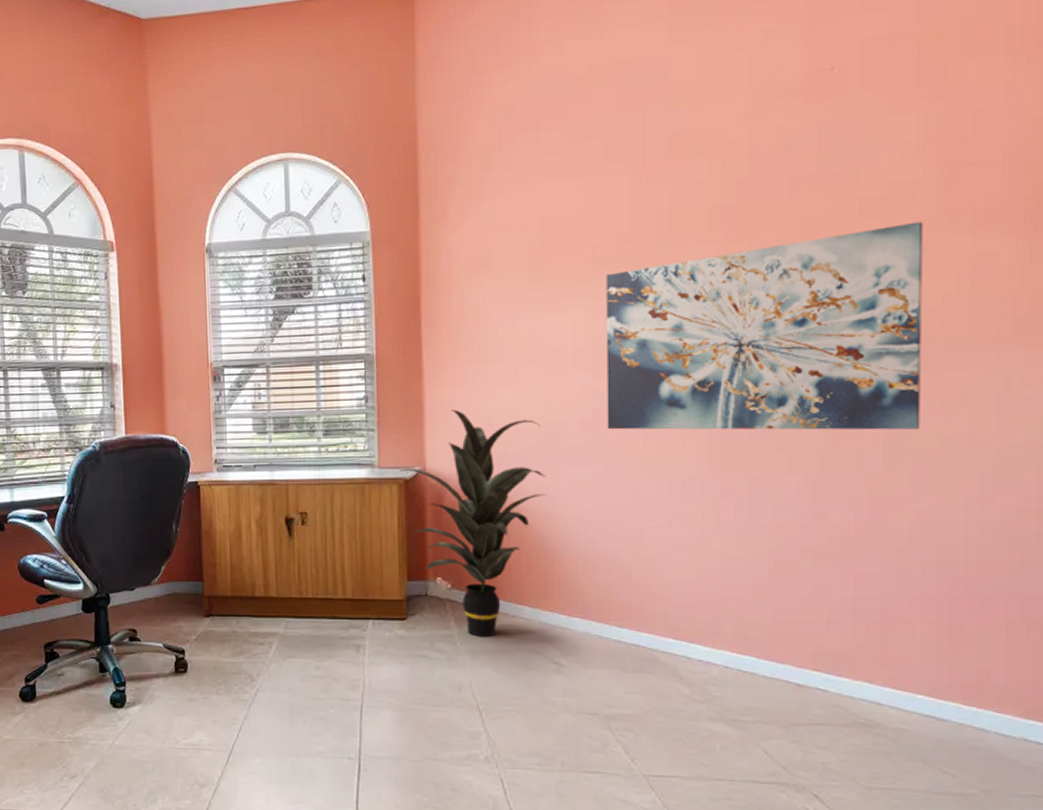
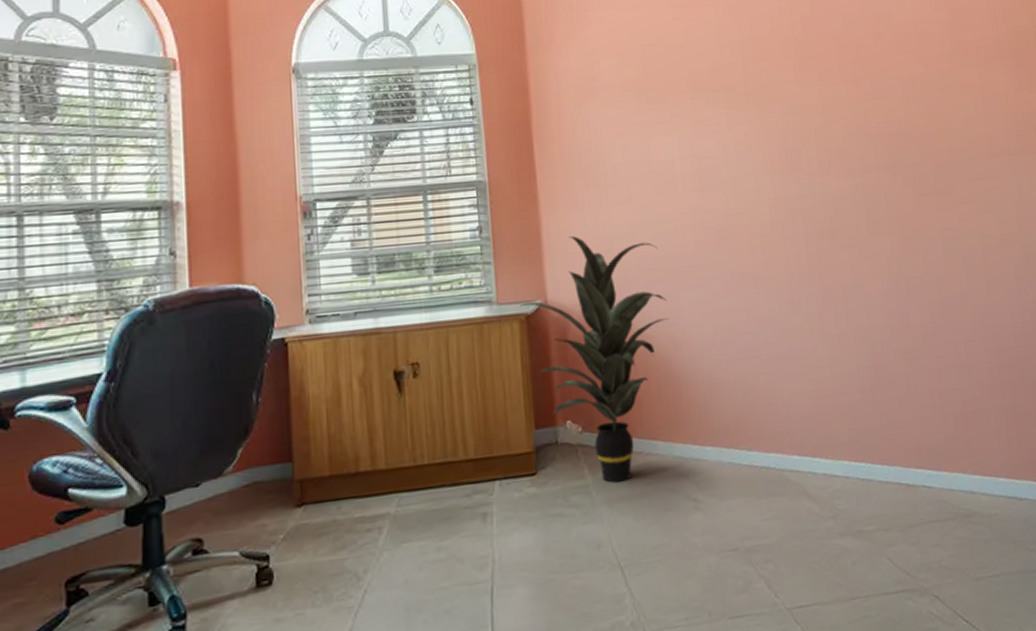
wall art: present [606,221,923,430] -> none [703,55,966,248]

